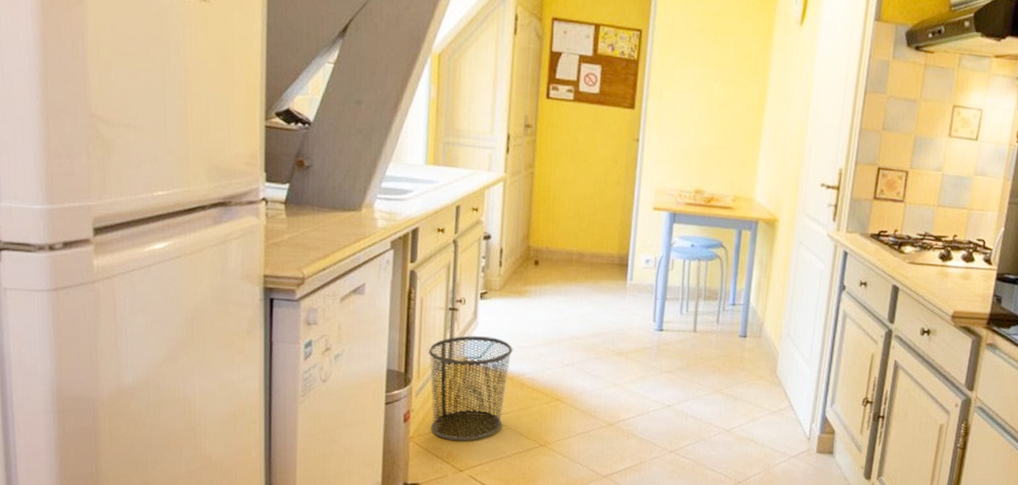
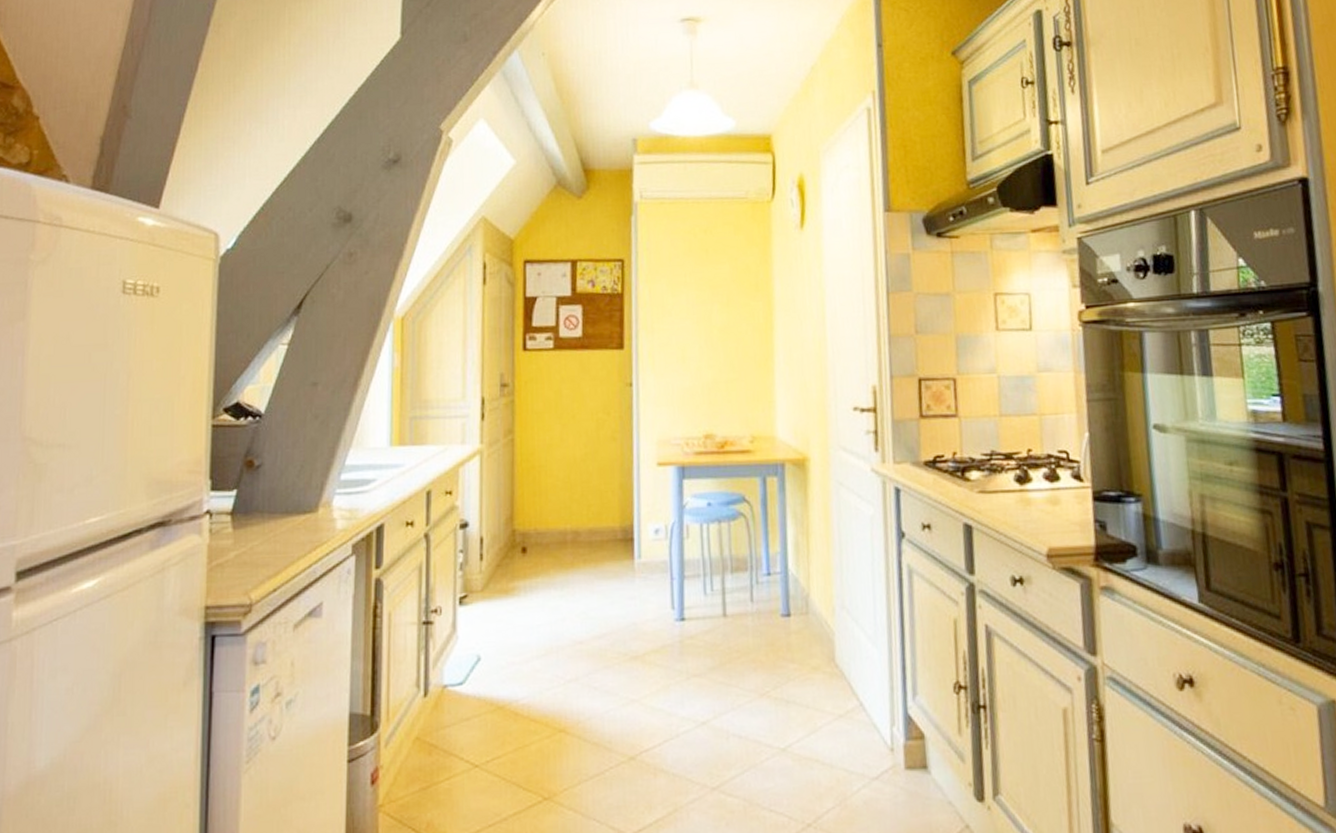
waste bin: present [428,335,513,441] -> none [399,654,502,804]

